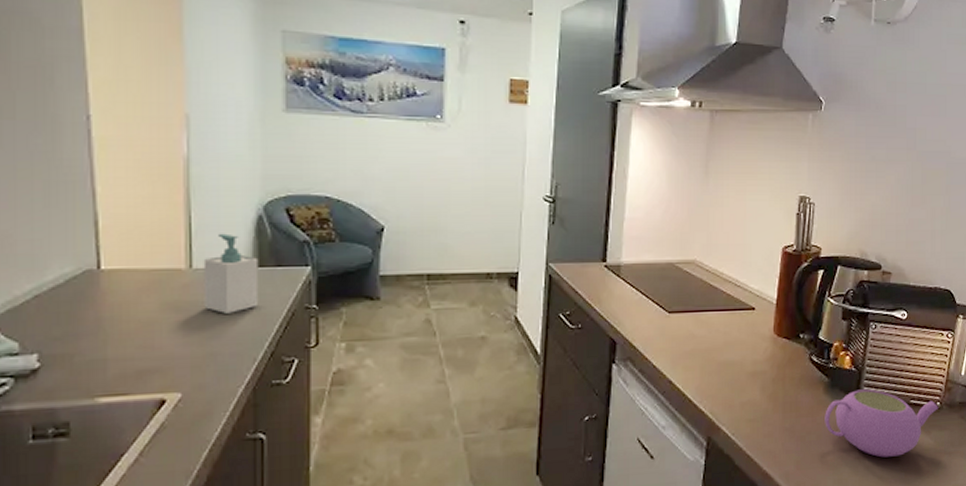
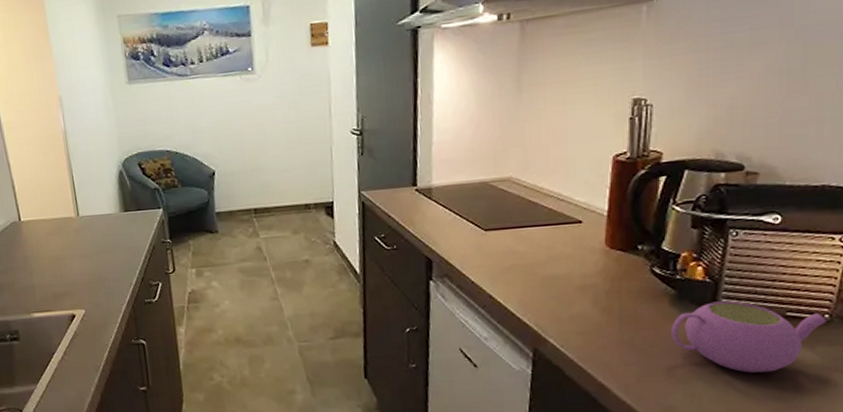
soap bottle: present [203,233,259,314] -> none [86,187,128,250]

